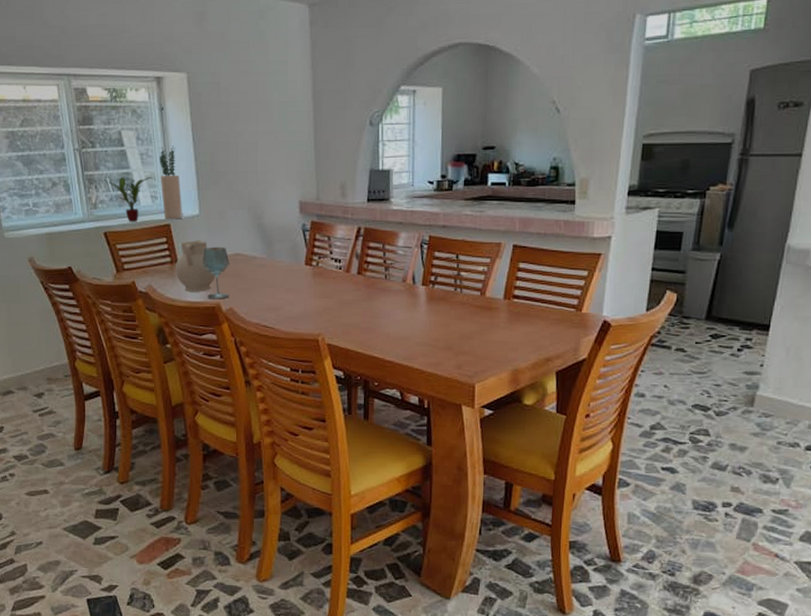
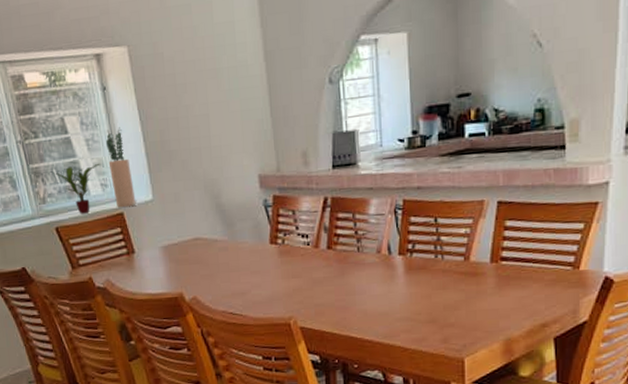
pitcher: present [175,239,215,292] -> none [132,226,176,284]
wine glass: present [201,246,230,299] -> none [160,232,192,290]

